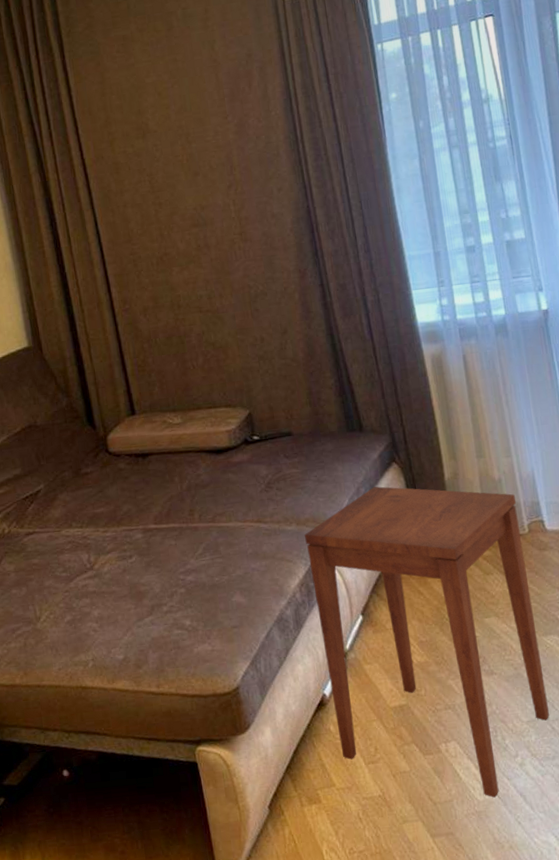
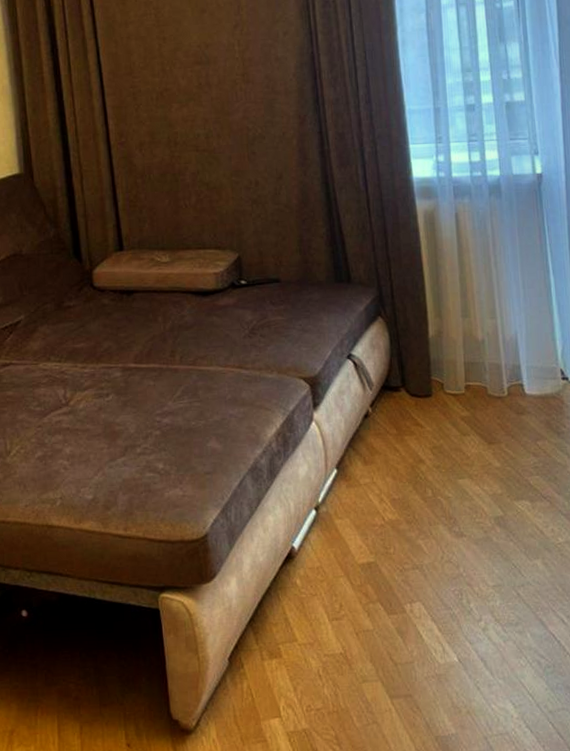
side table: present [305,486,549,798] -> none [285,339,515,662]

